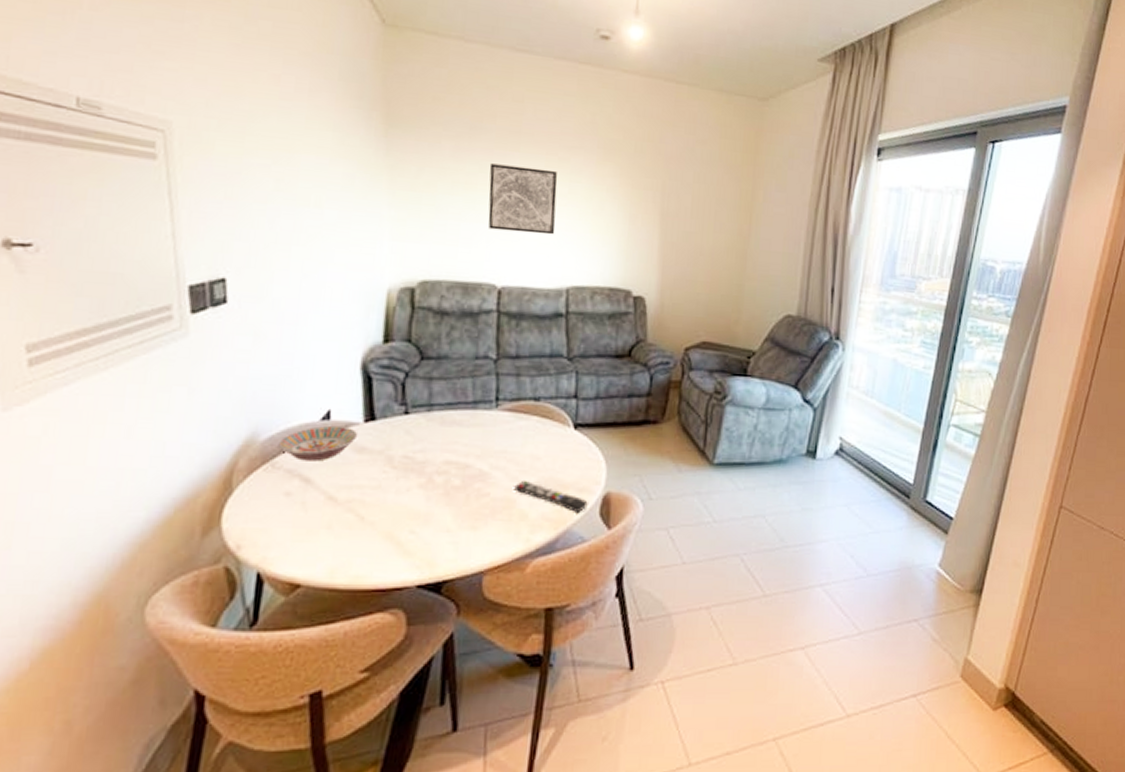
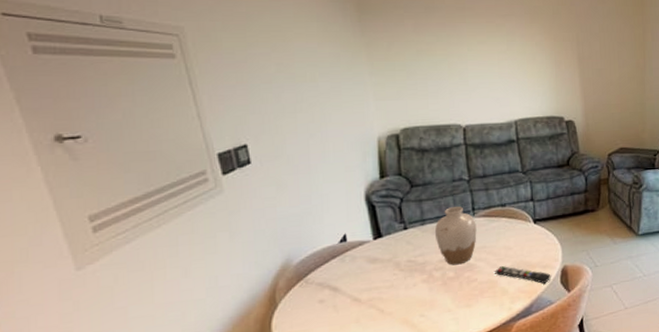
bowl: present [278,426,358,462] -> none [308,245,370,275]
vase: none [442,391,499,471] -> present [434,206,477,265]
wall art: present [488,163,558,235] -> none [444,34,501,84]

